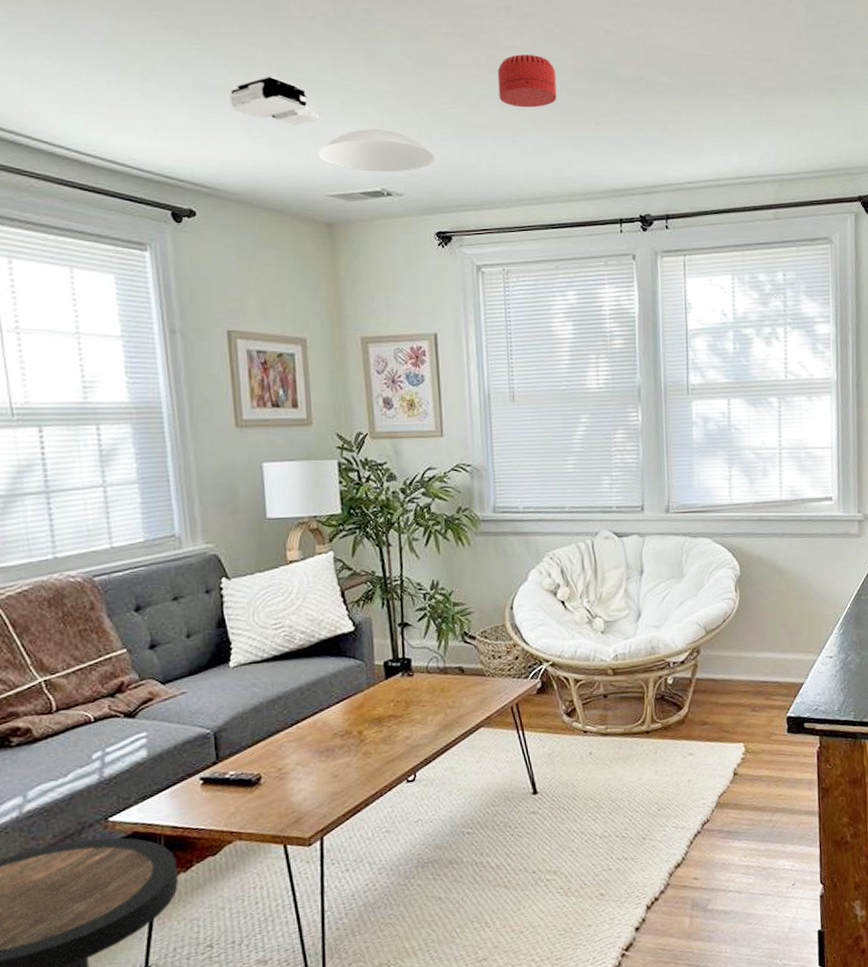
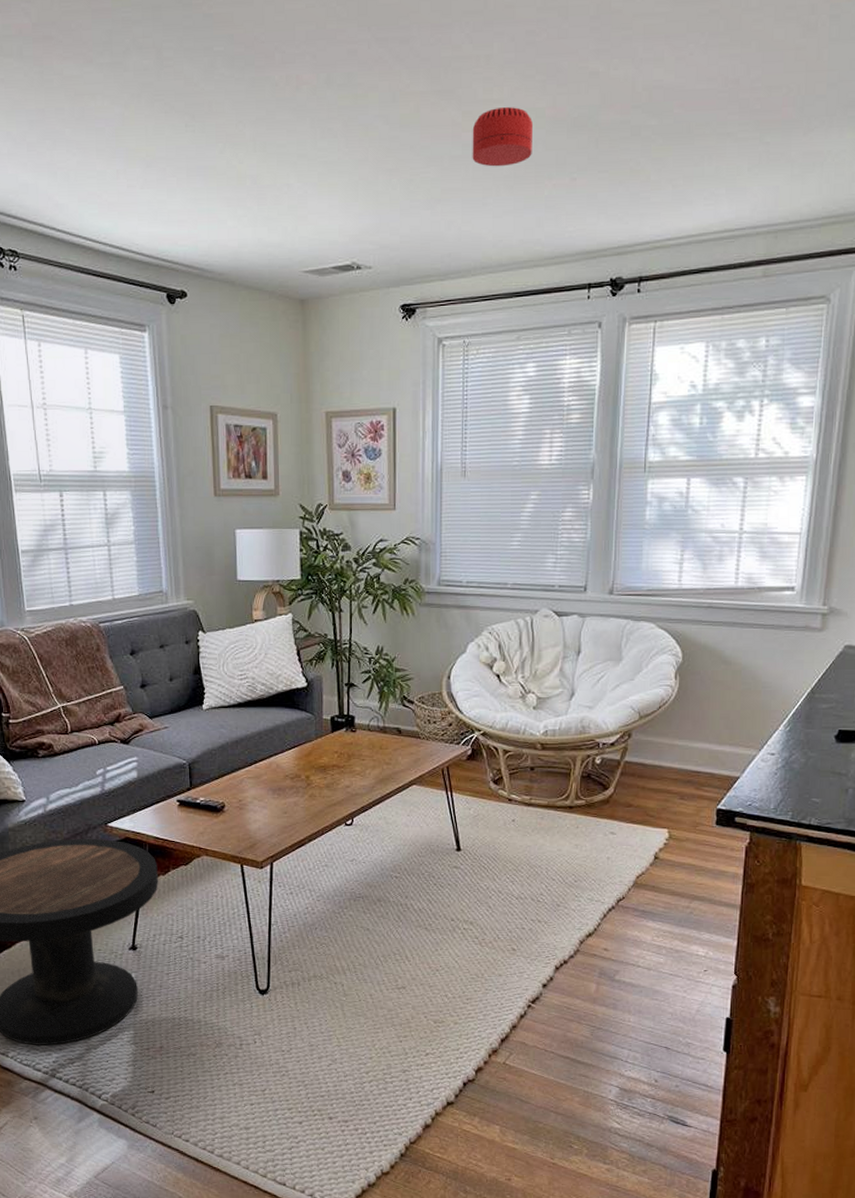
ceiling light: present [230,76,435,172] -> none [219,153,405,246]

